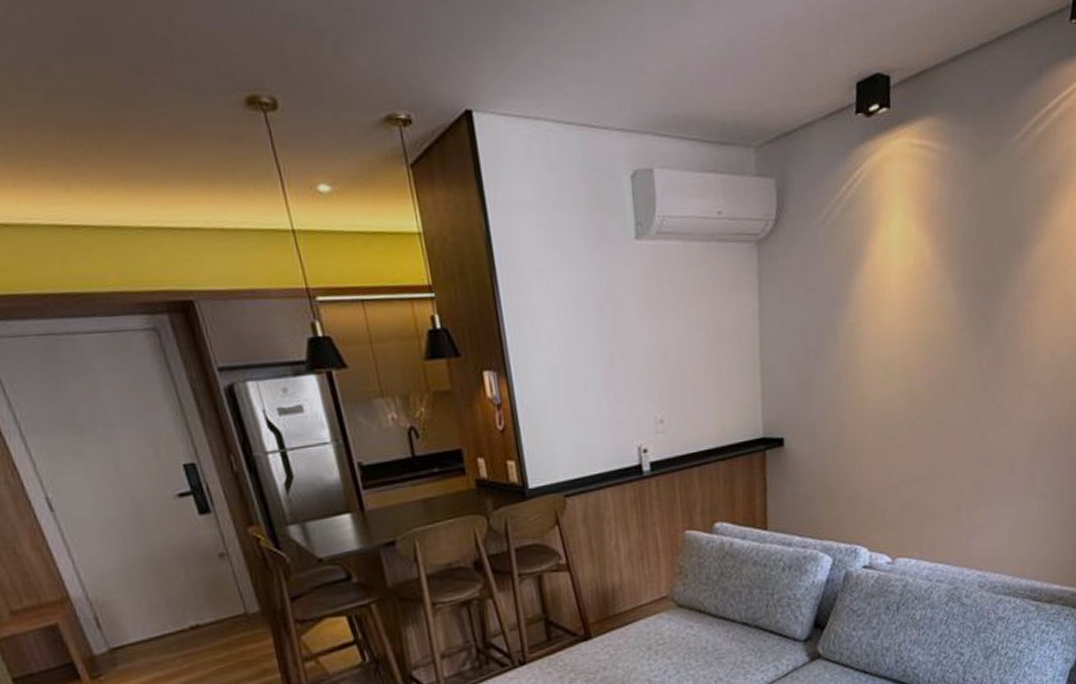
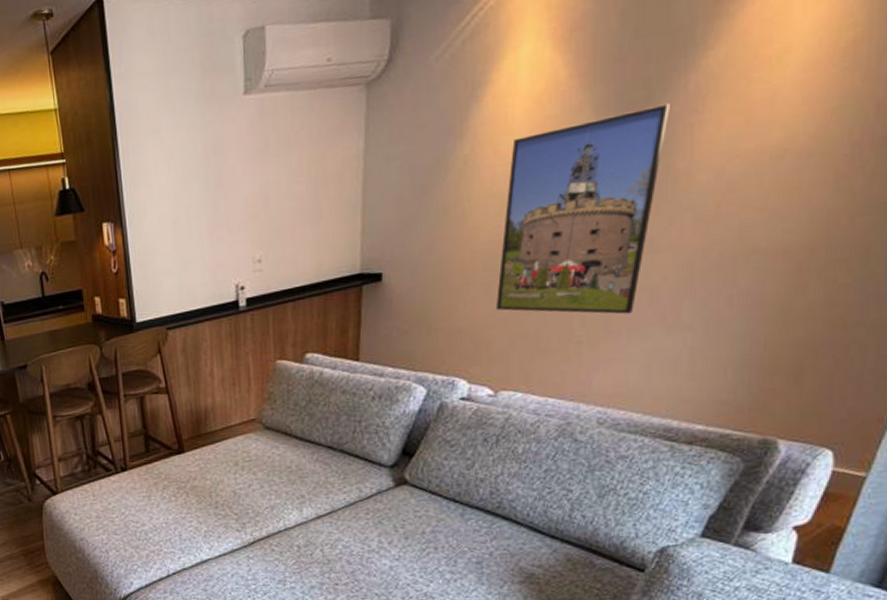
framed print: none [887,288,1012,482] -> present [495,103,670,314]

